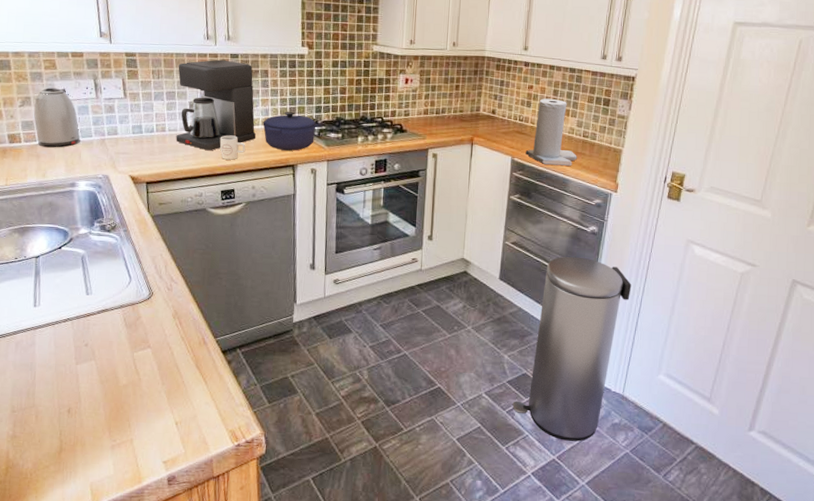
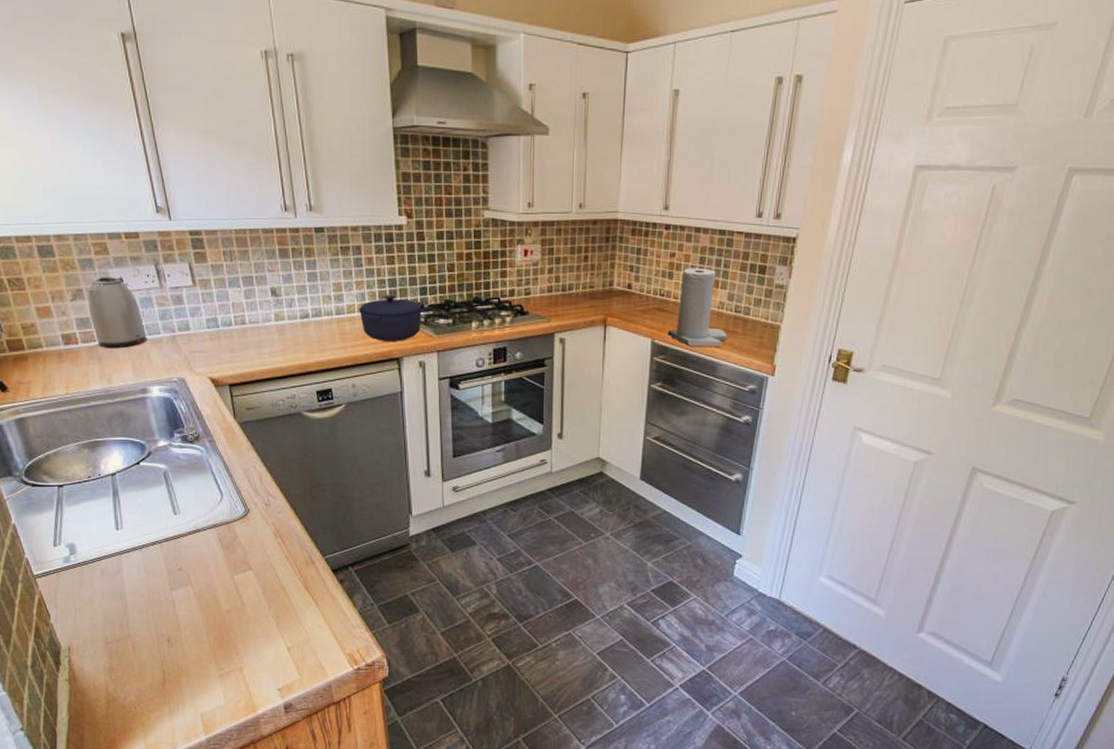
coffee maker: present [176,59,256,151] -> none [253,235,353,345]
mug: present [219,135,246,160] -> none [310,325,342,355]
pedal bin: present [512,256,632,442] -> none [657,450,790,651]

